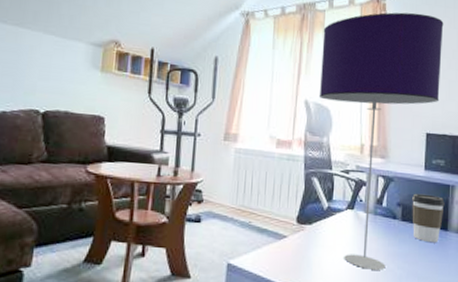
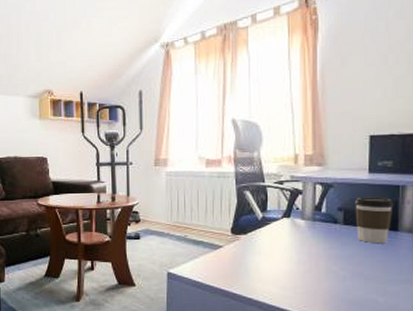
table lamp: present [319,12,444,270] -> none [246,9,388,272]

